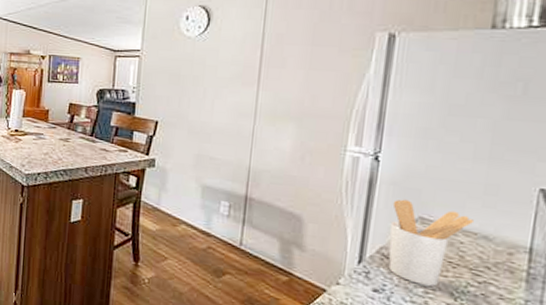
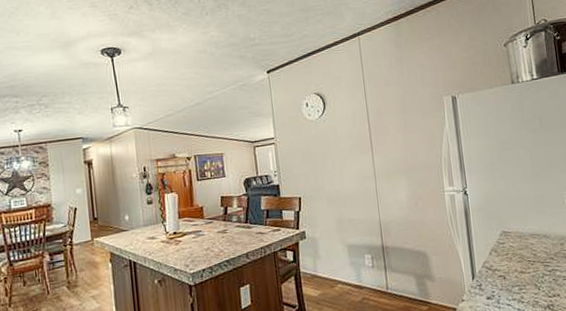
utensil holder: present [388,199,474,287] -> none [483,220,535,285]

